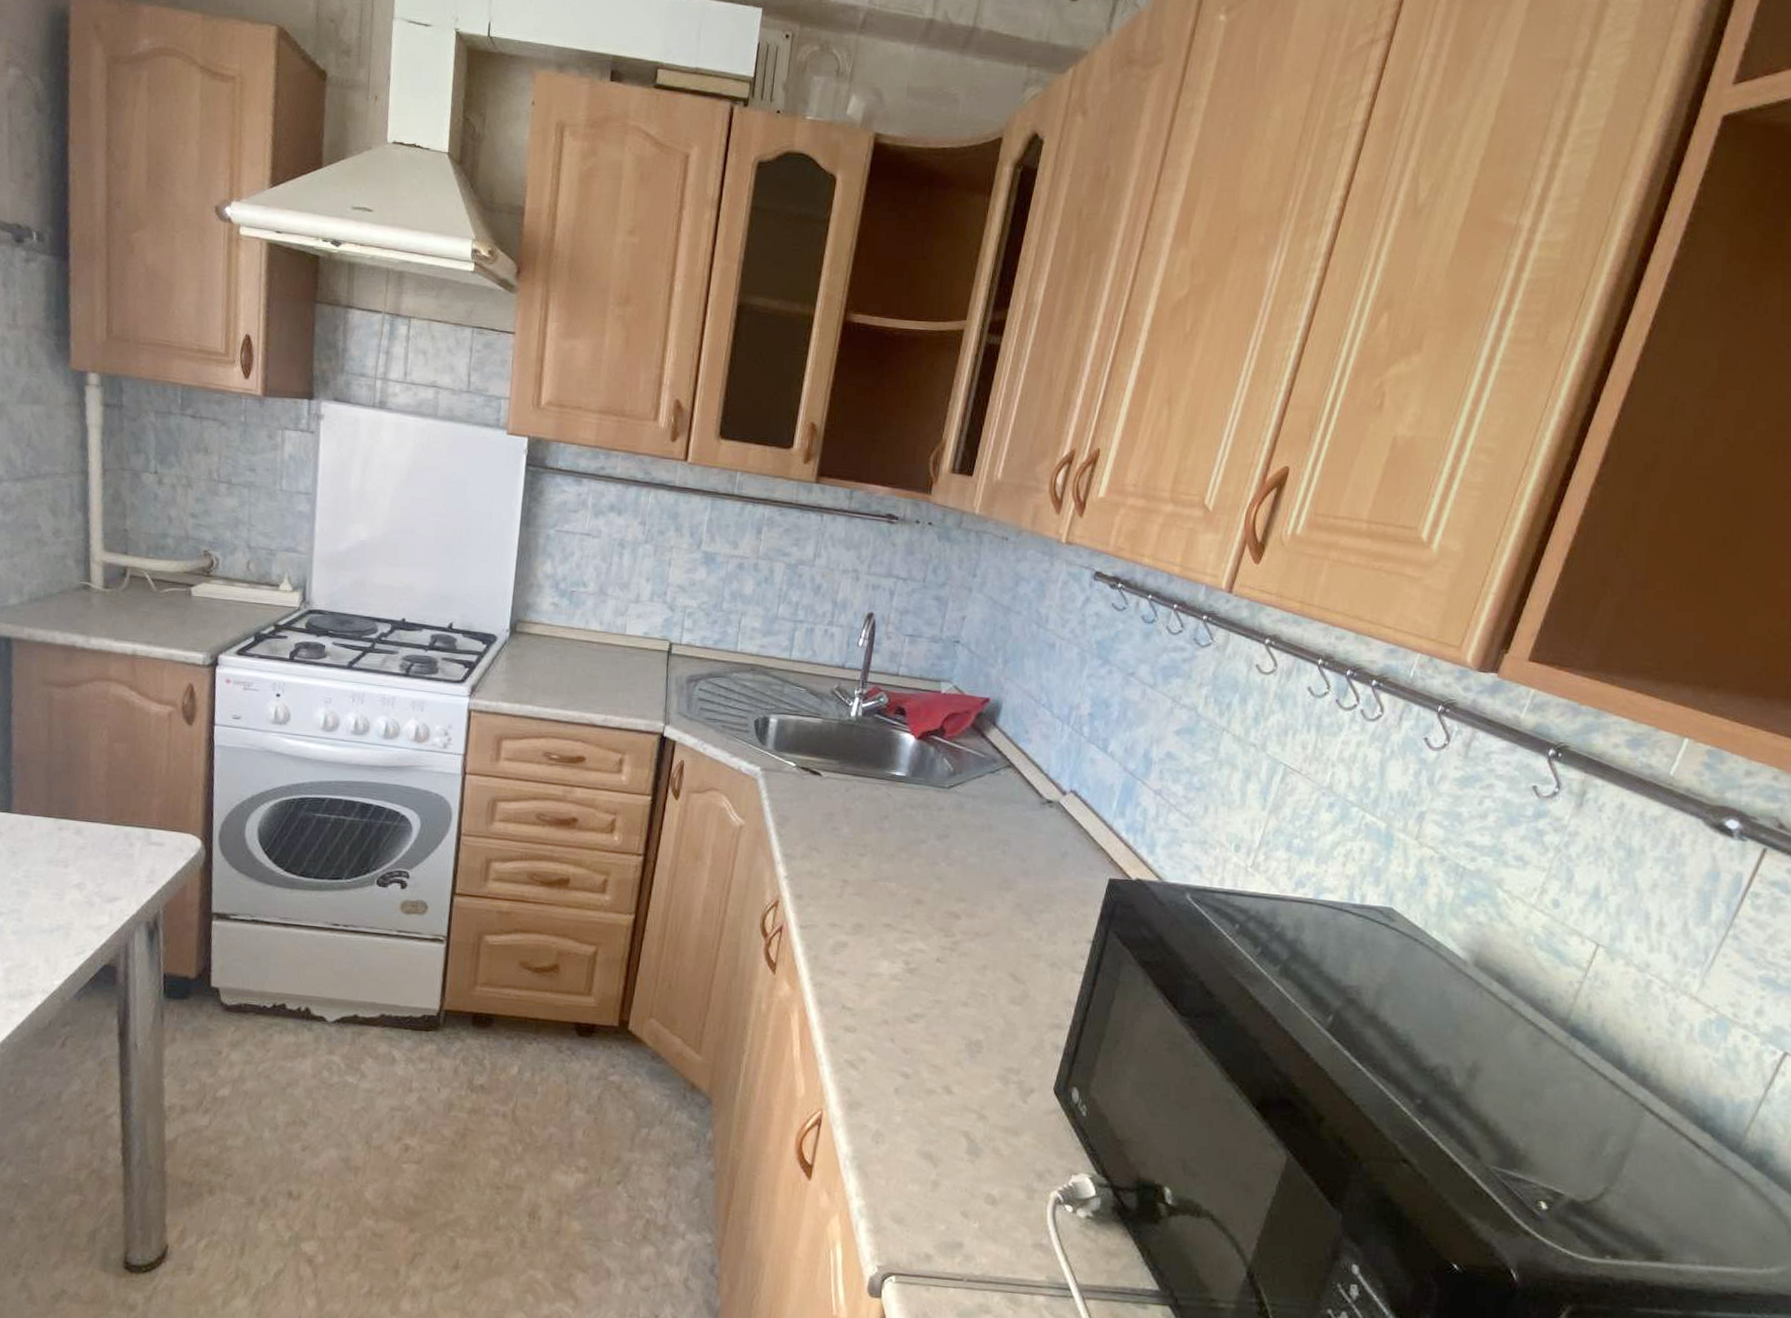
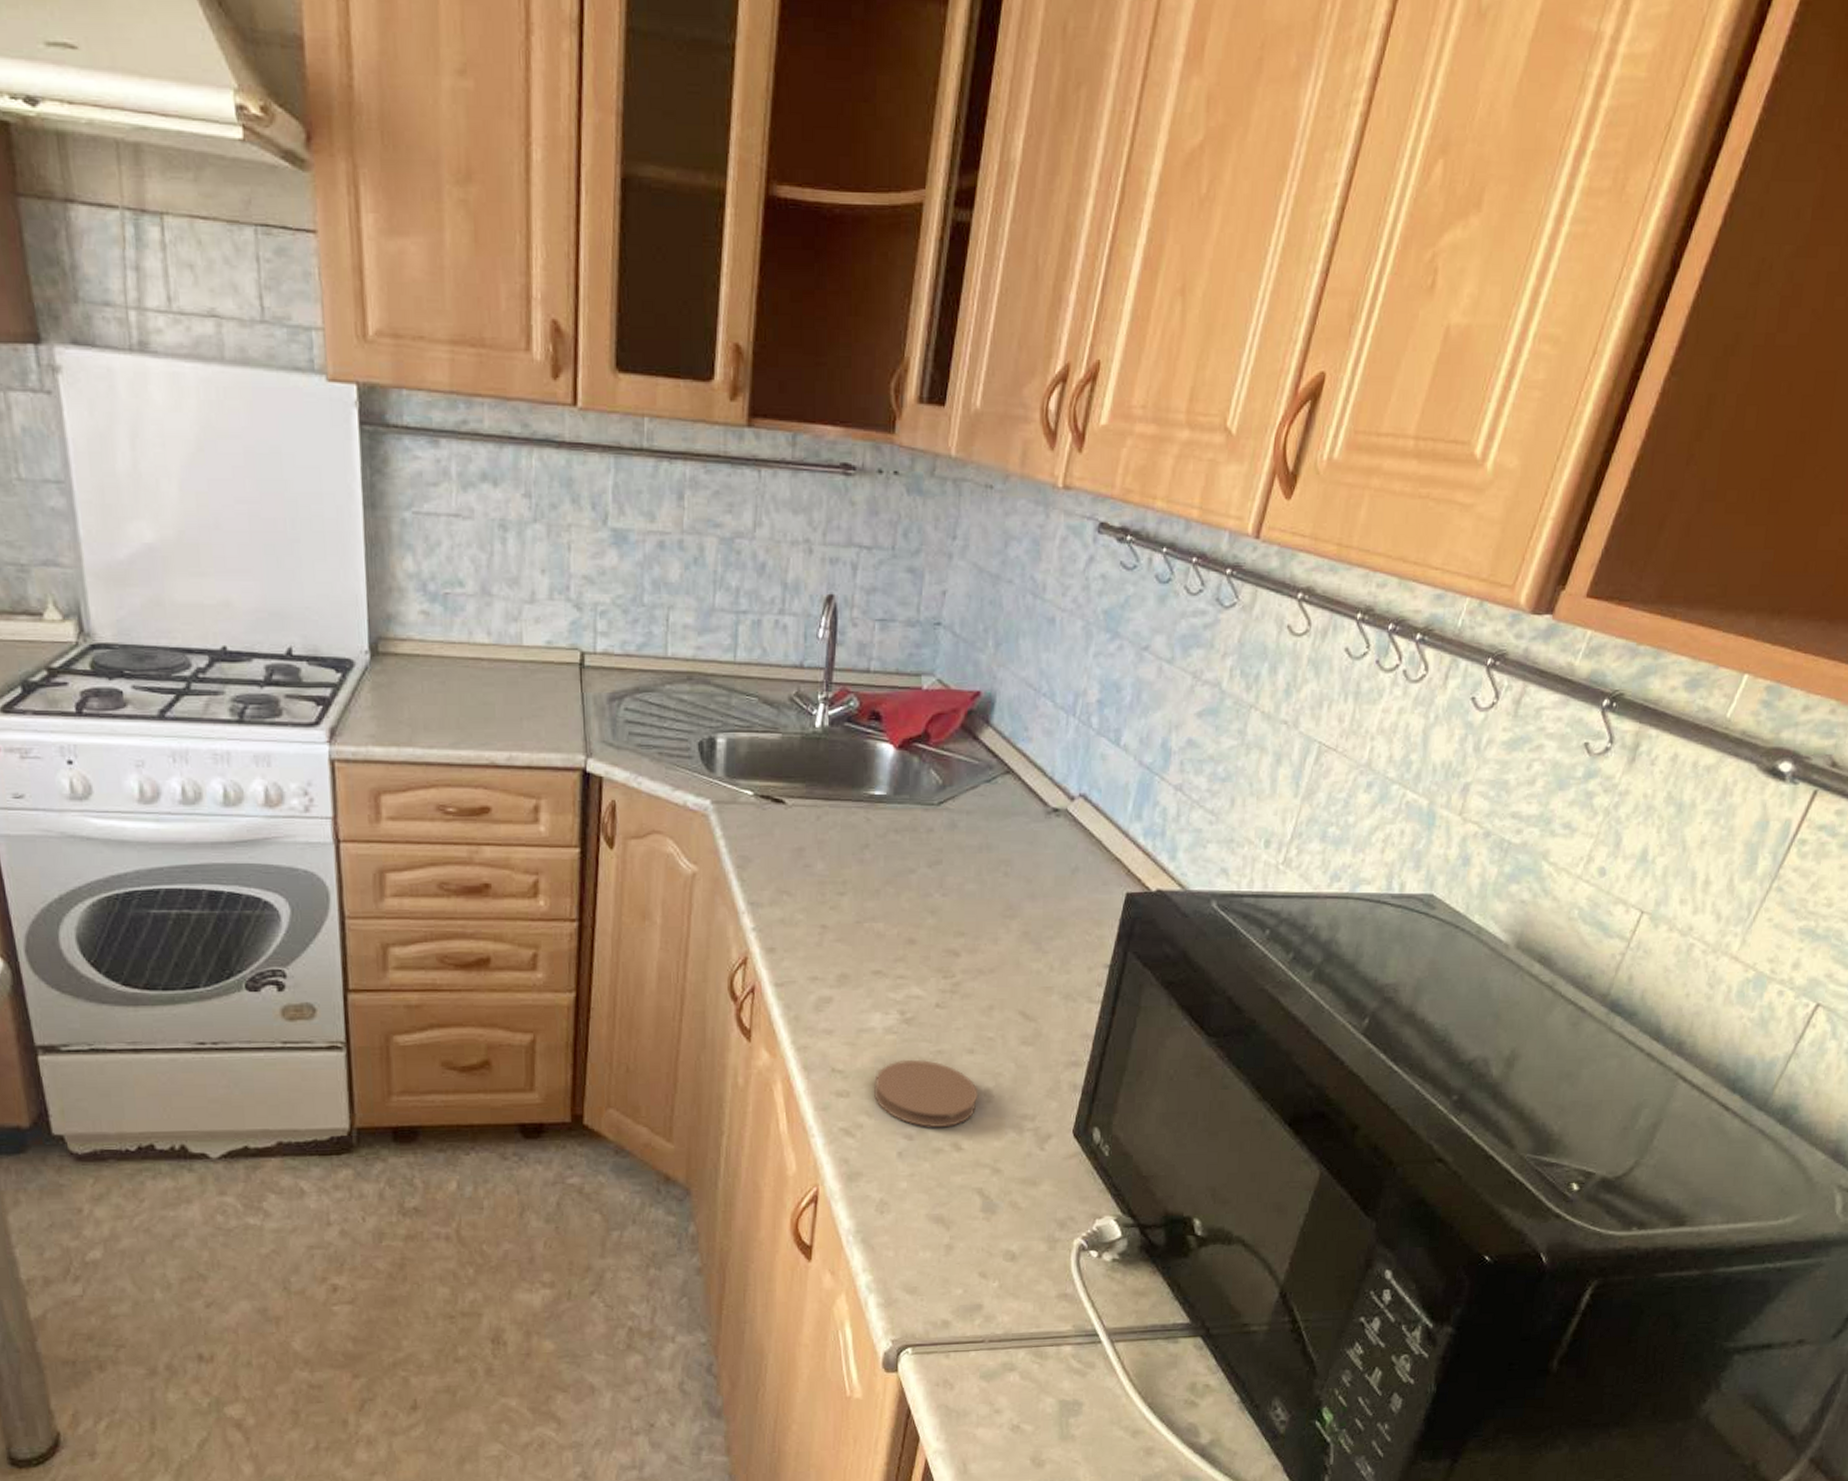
coaster: none [877,1004,970,1071] -> present [874,1059,979,1127]

